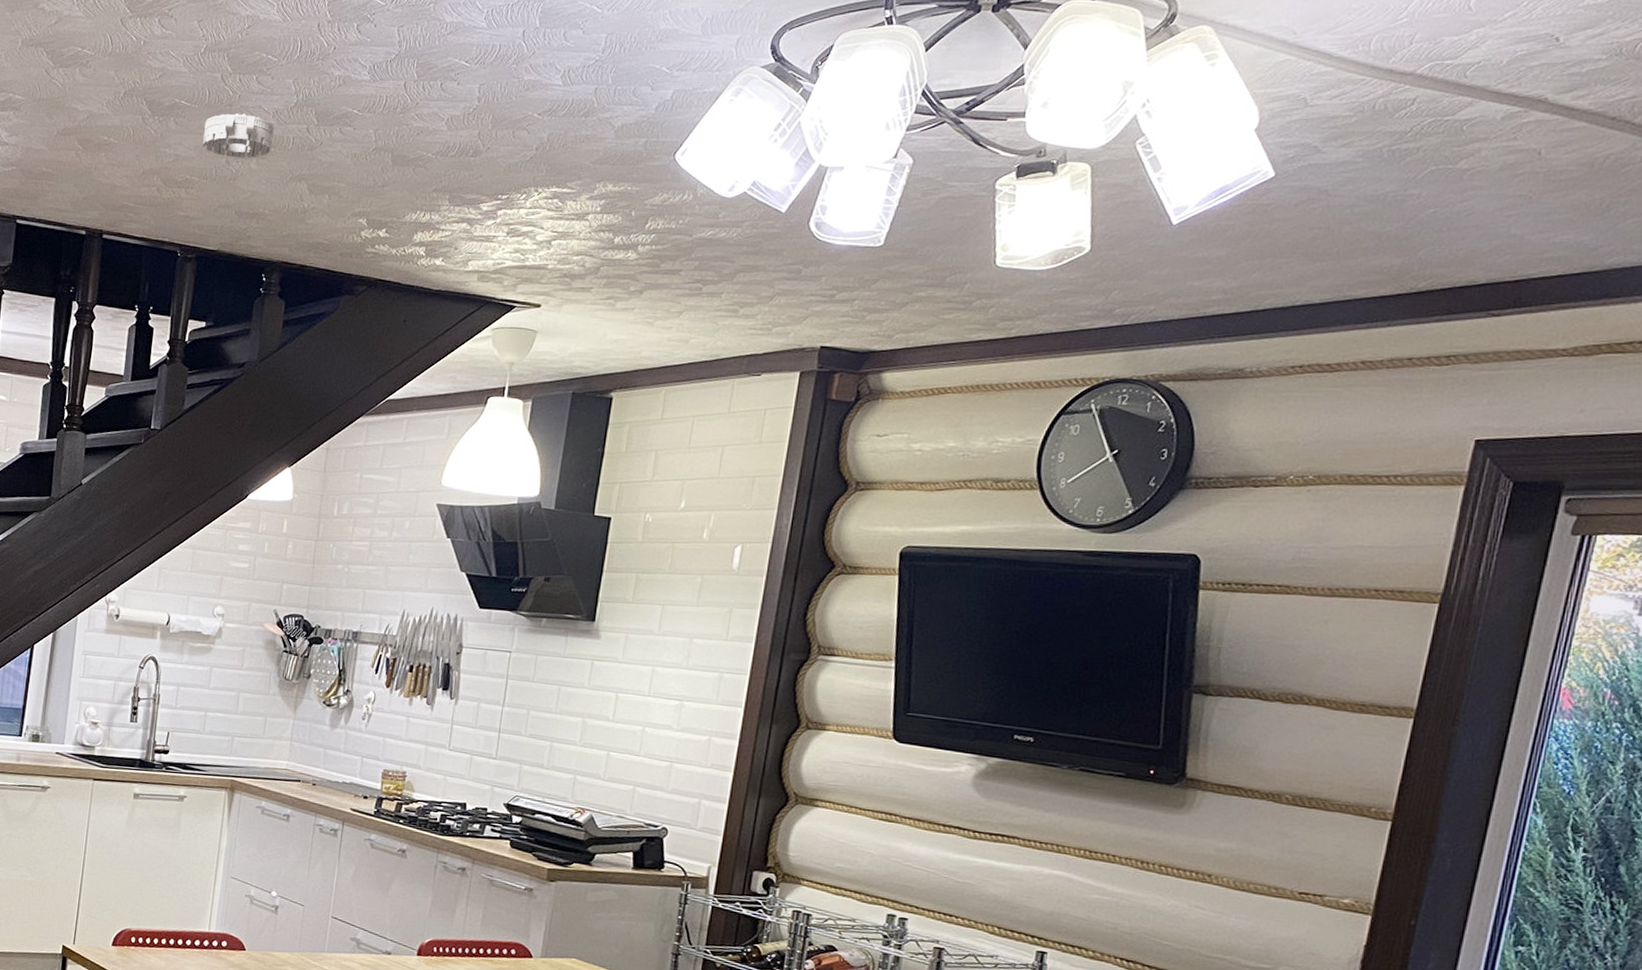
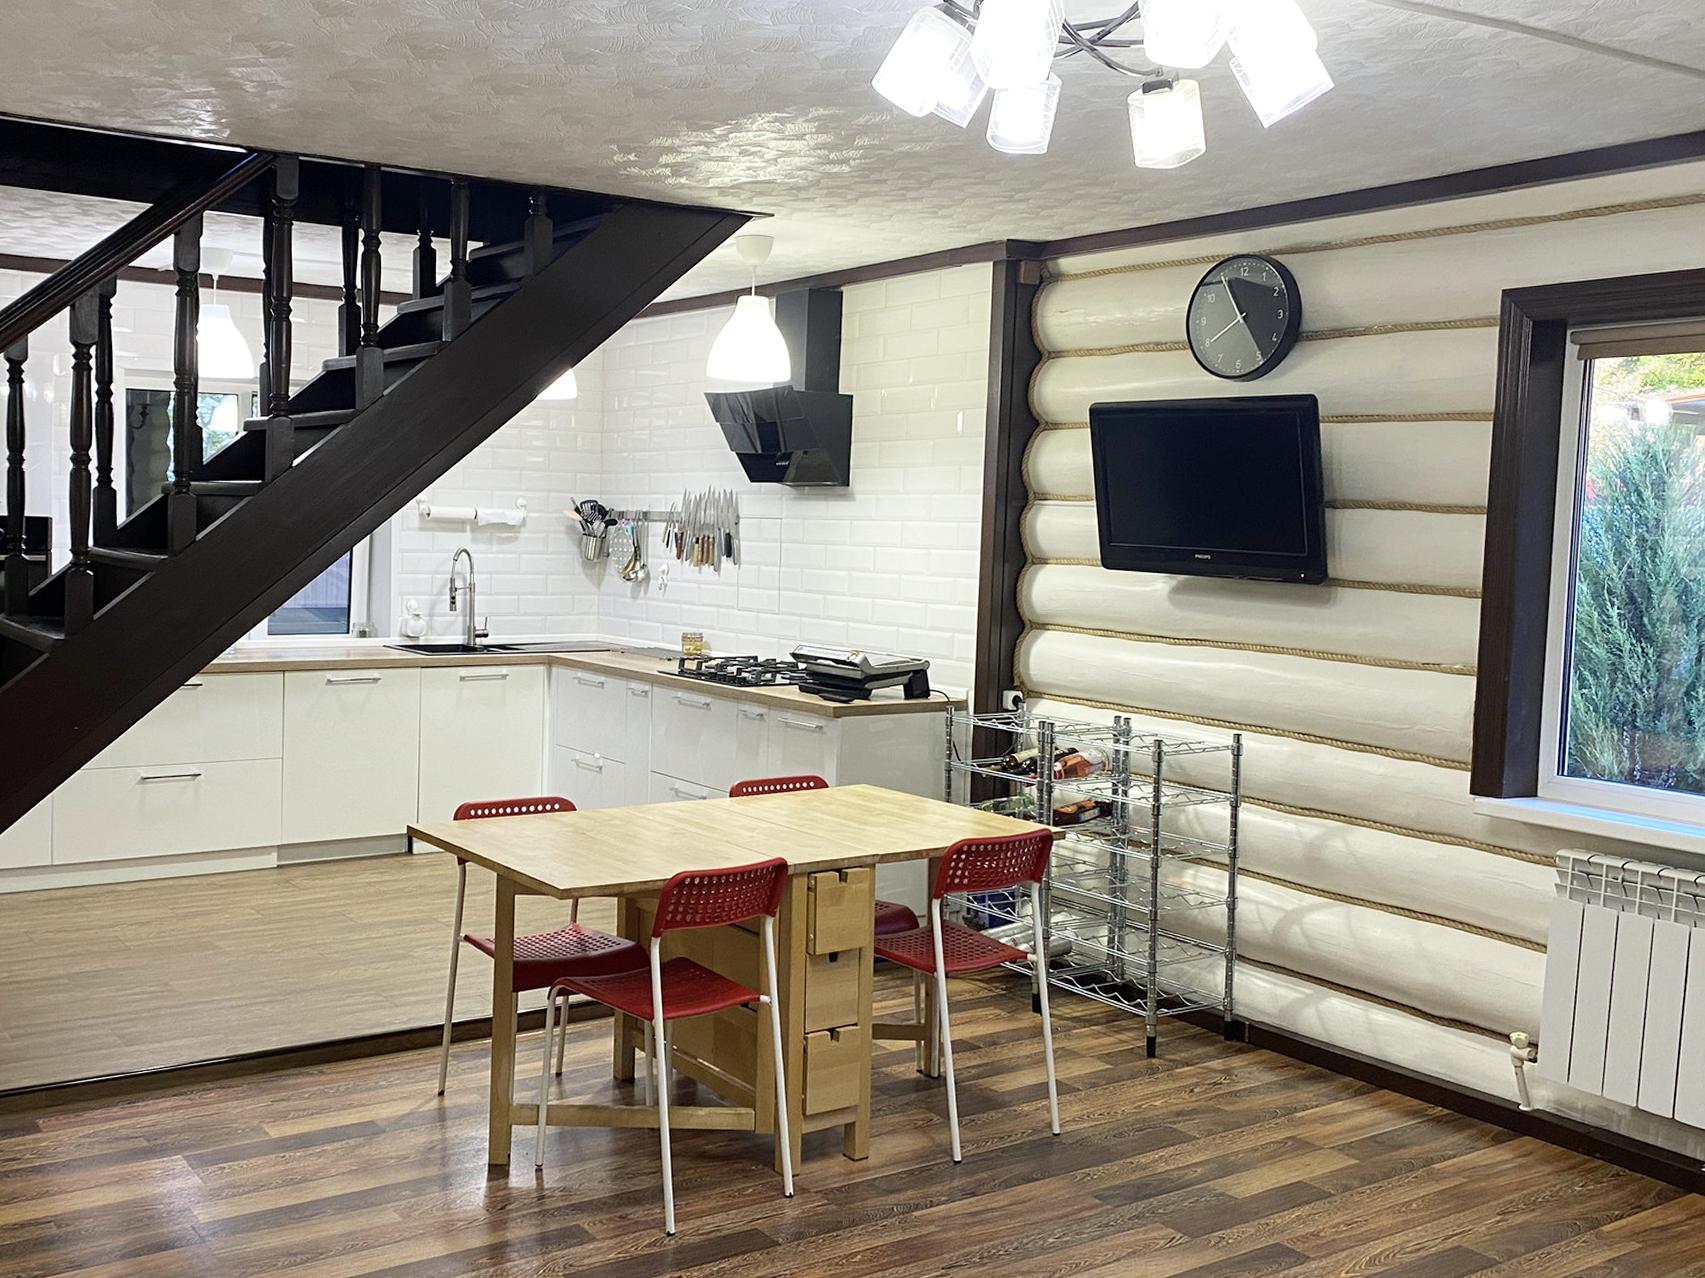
smoke detector: present [202,113,275,159] -> none [465,55,527,95]

